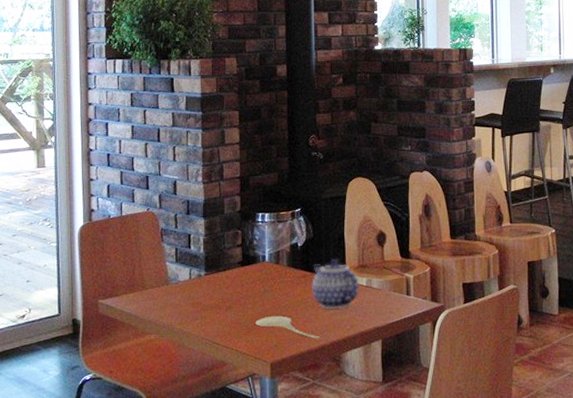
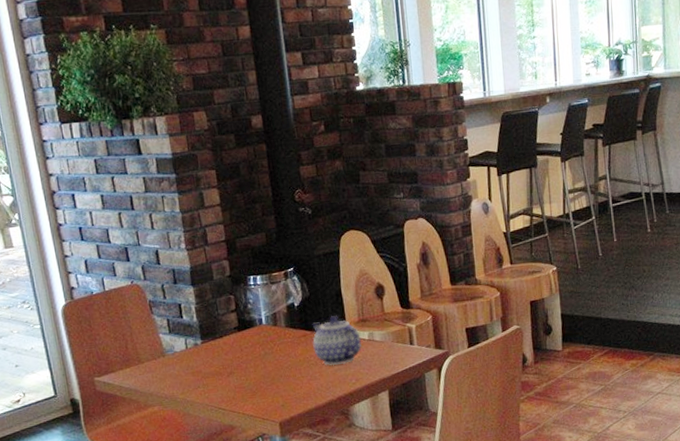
spoon: present [256,315,320,339] -> none [259,376,327,396]

